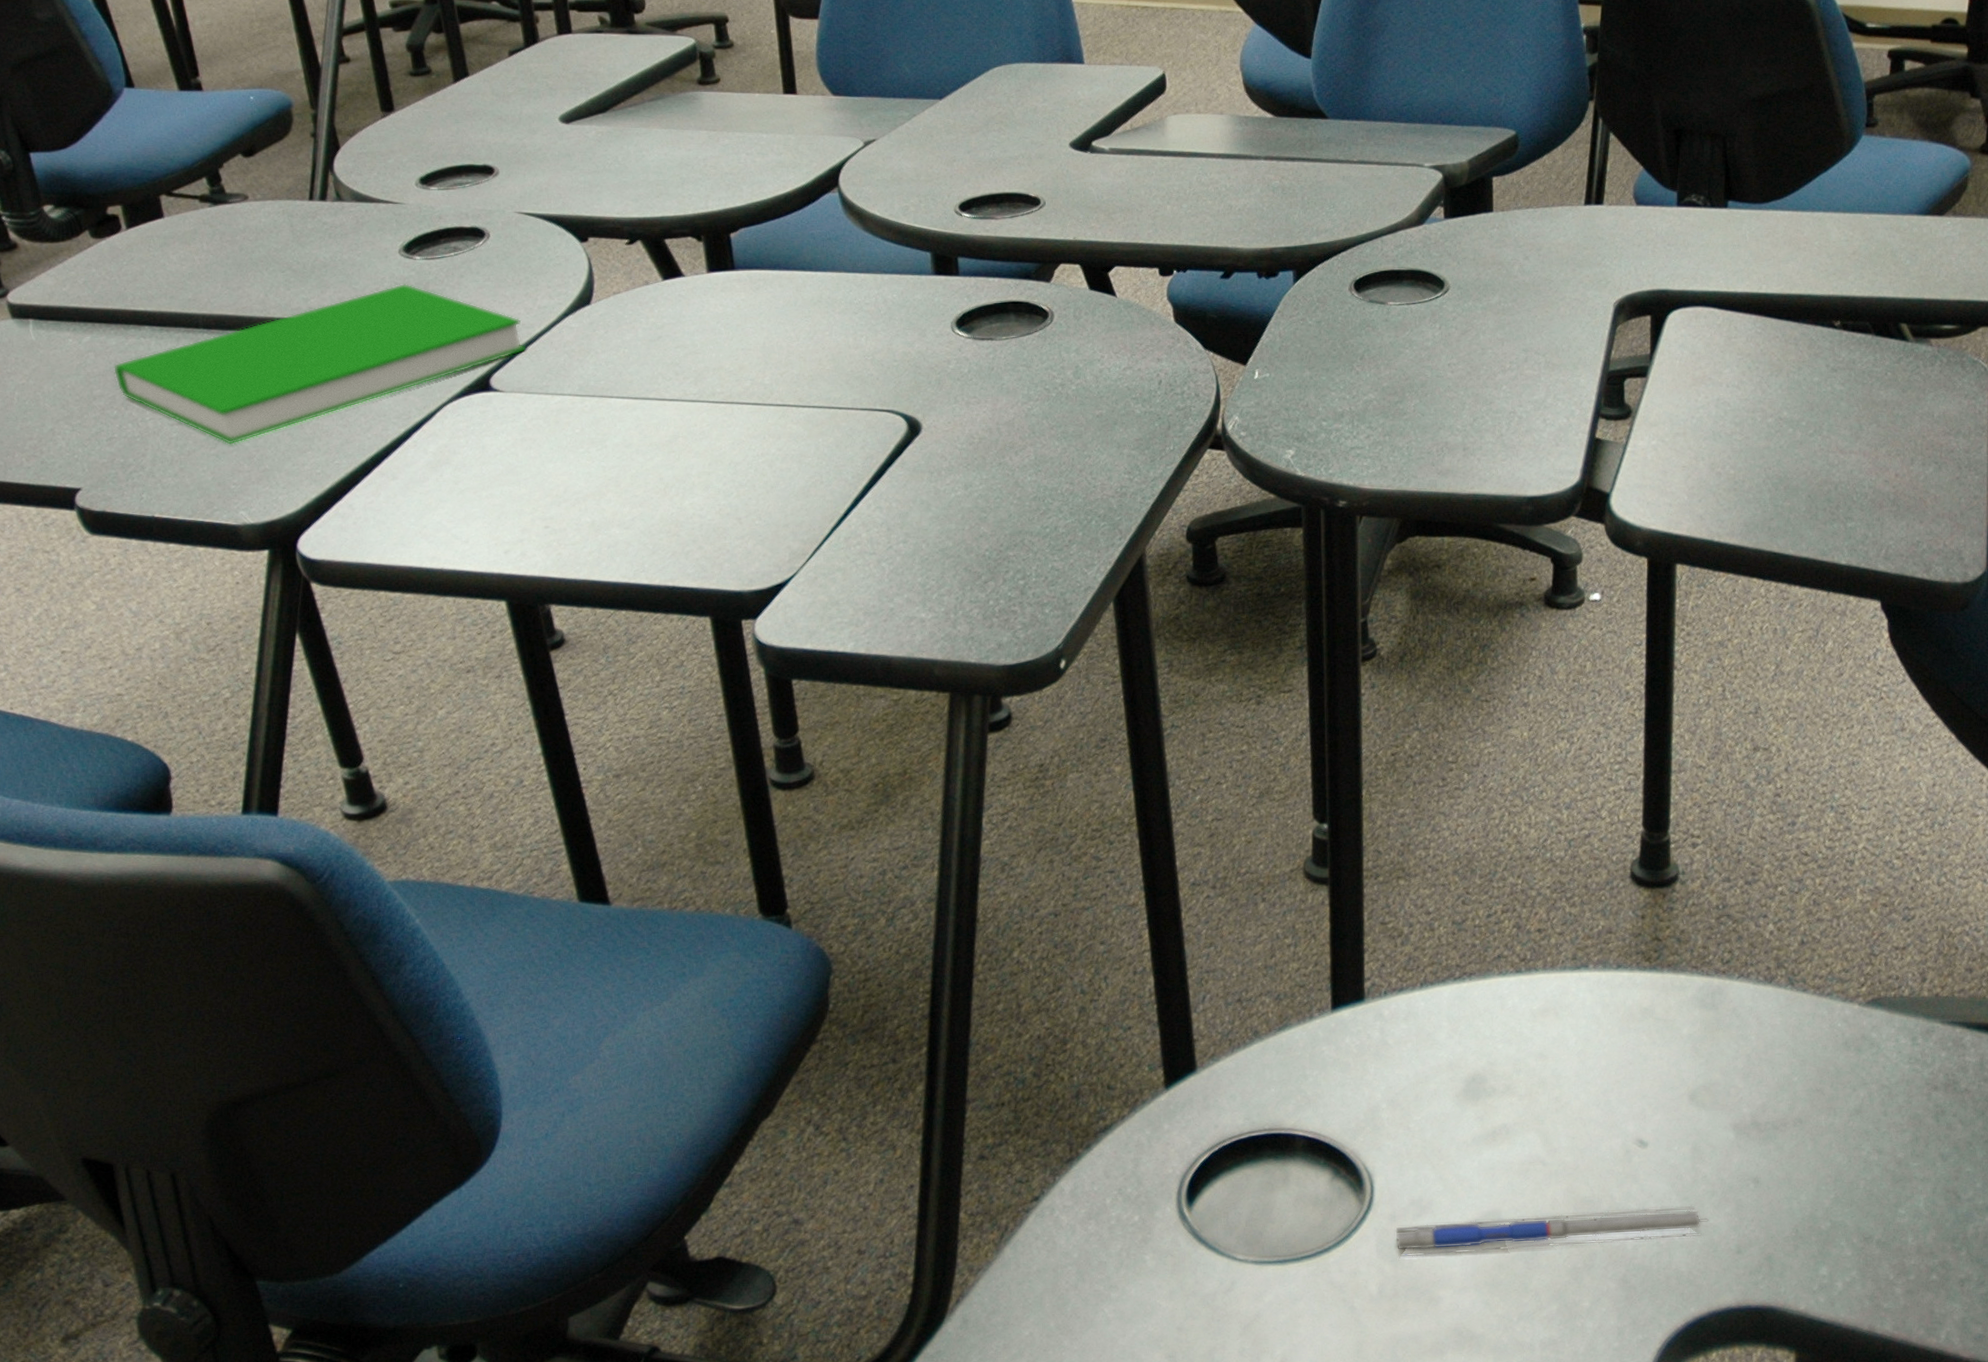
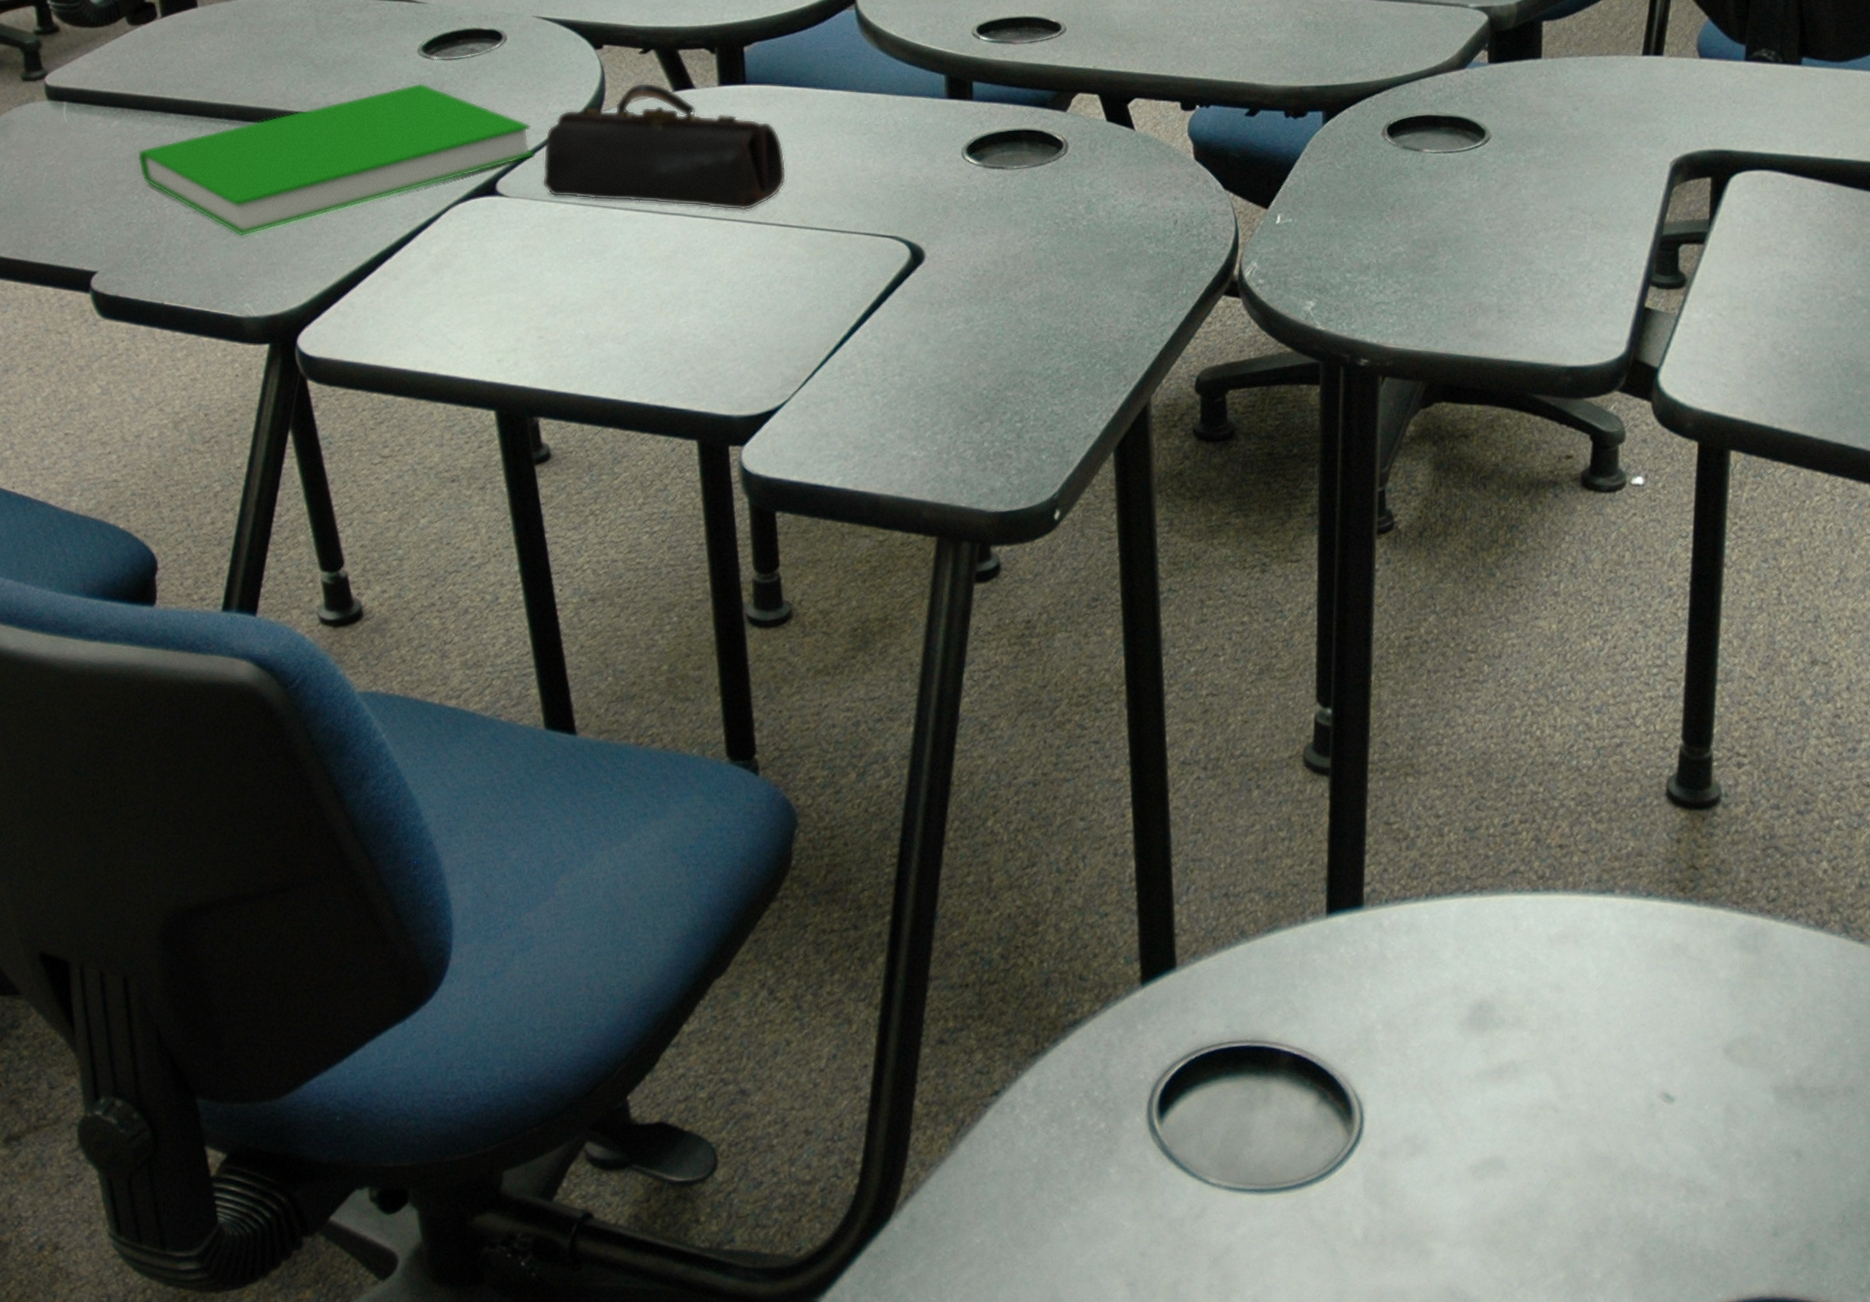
pencil case: none [535,273,780,393] -> present [542,82,786,211]
pen: present [1395,1205,1709,1257] -> none [1385,1164,1741,1212]

